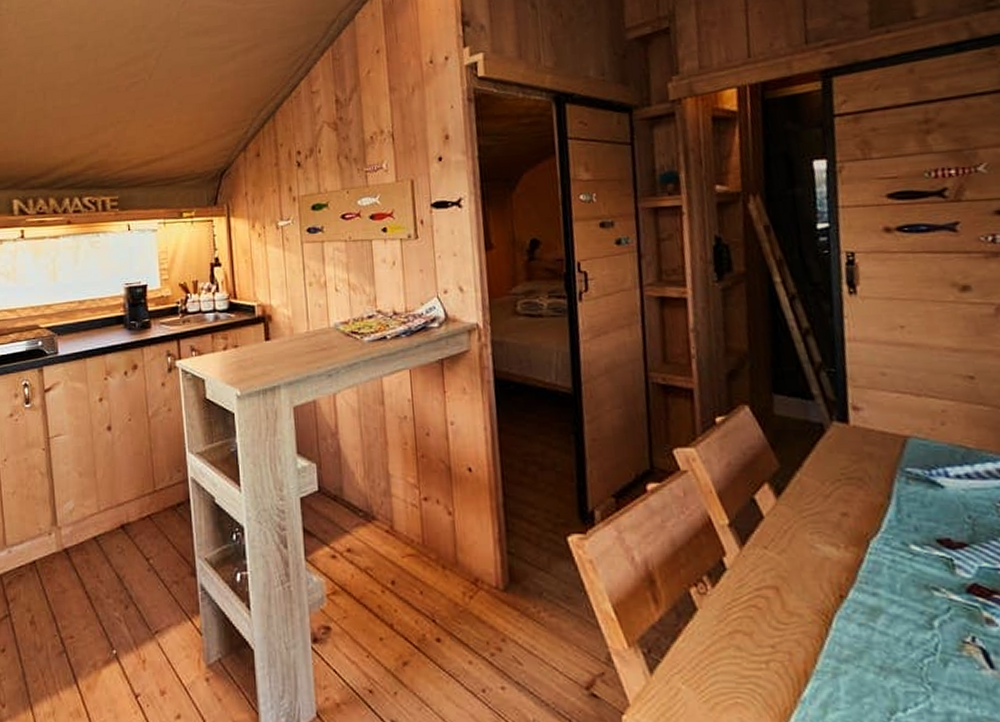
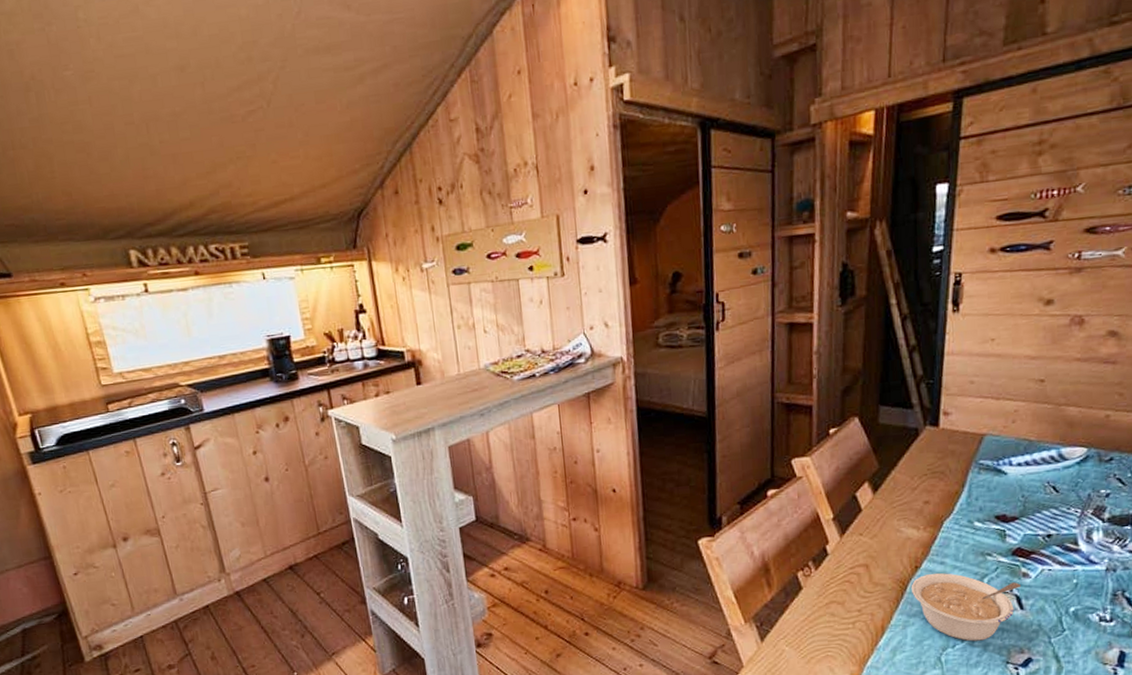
legume: none [836,606,987,706] -> present [910,572,1022,642]

